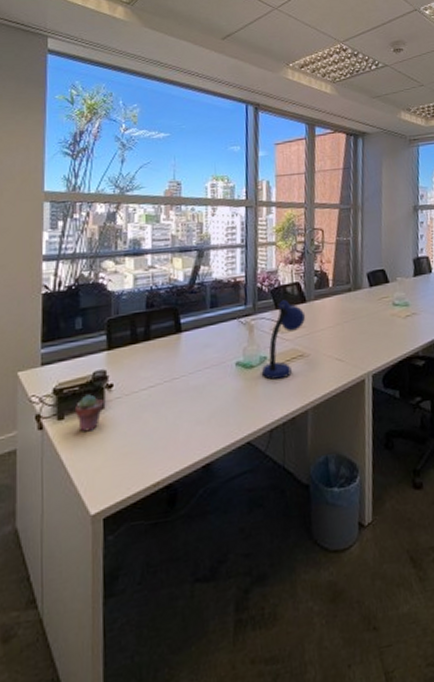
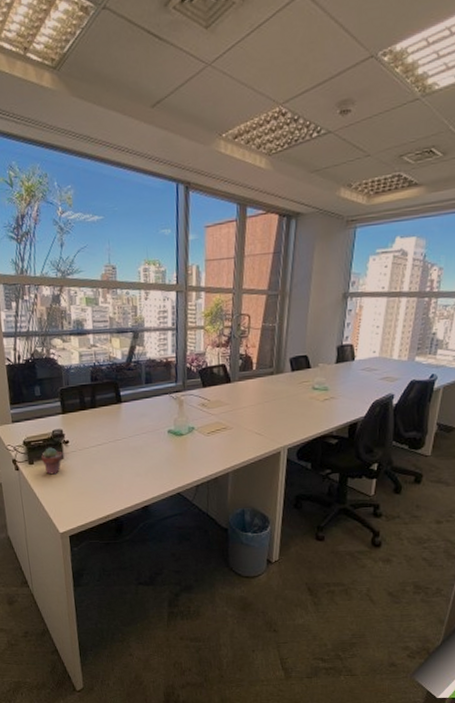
desk lamp: present [261,300,306,380] -> none [189,379,230,447]

